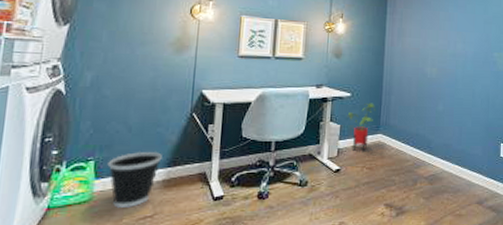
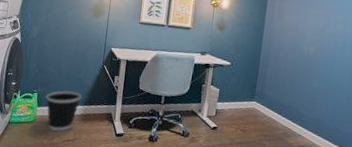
house plant: present [347,103,376,152] -> none [226,72,253,116]

